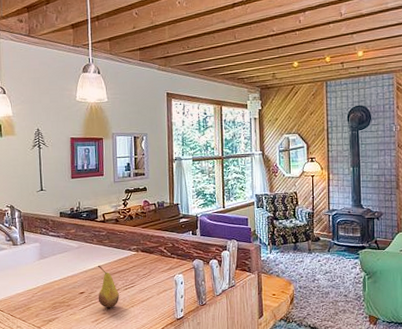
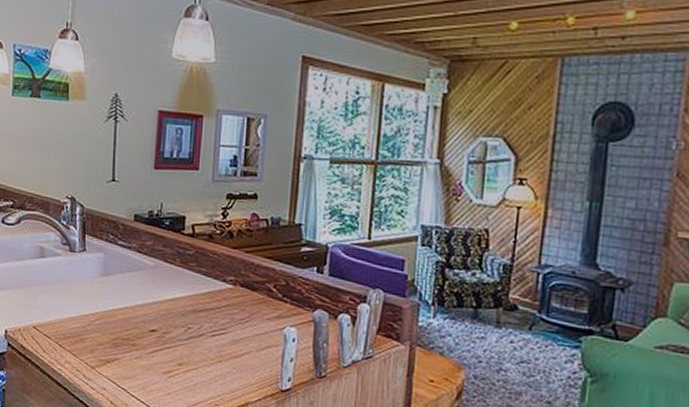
fruit: present [98,265,119,308] -> none [173,296,203,359]

